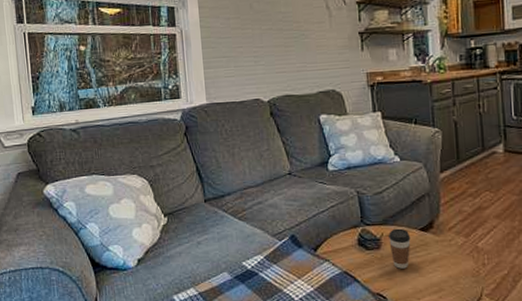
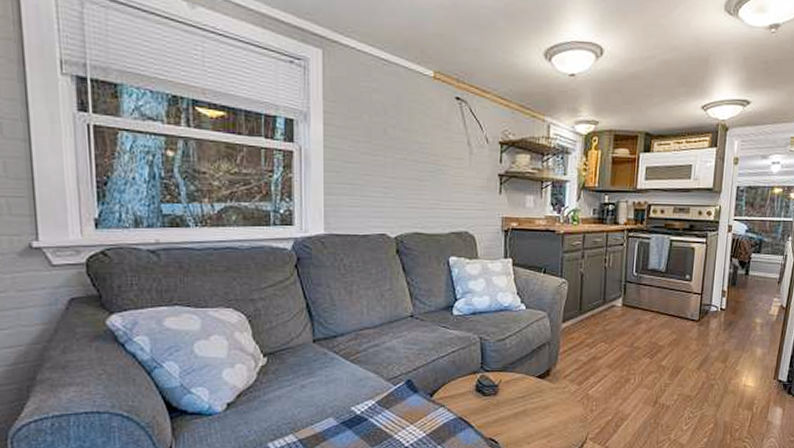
coffee cup: present [389,228,411,269] -> none [506,375,528,414]

